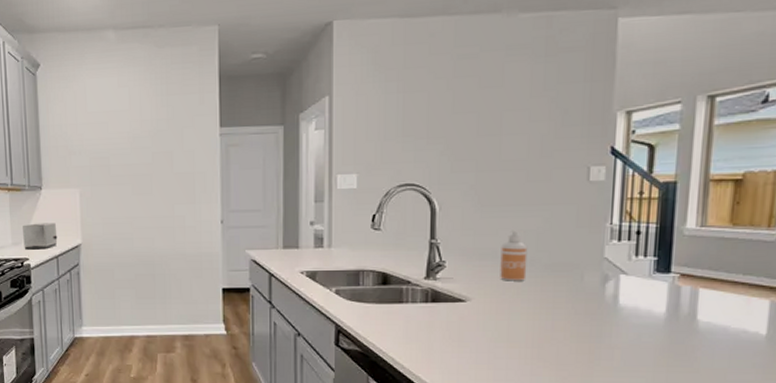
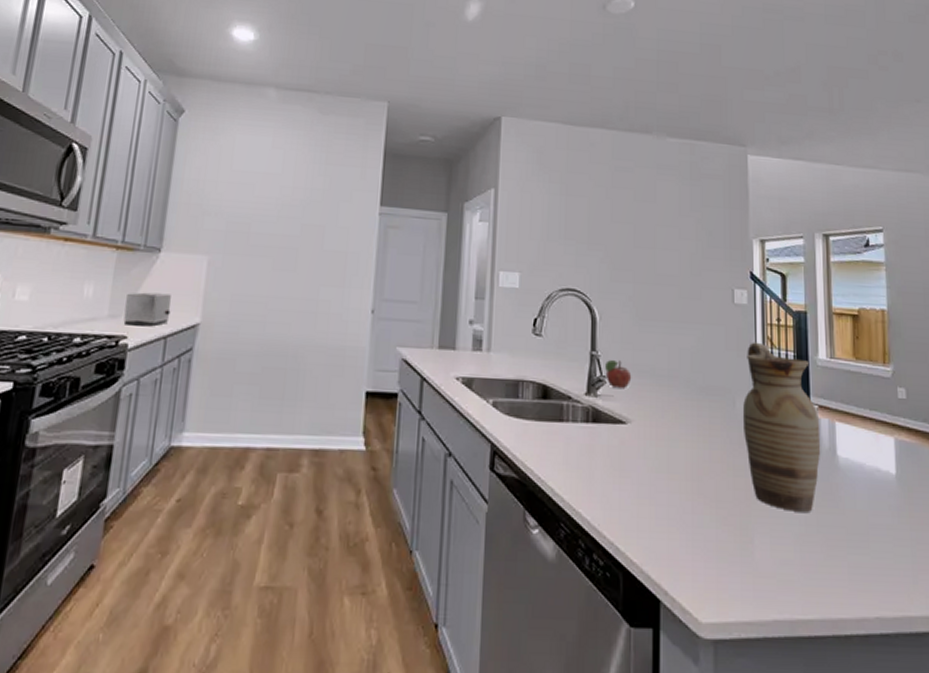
fruit: none [445,245,472,272] -> present [605,359,632,390]
soap dispenser: present [500,230,528,281] -> none [658,347,683,404]
ceramic jug: none [590,217,680,371] -> present [742,342,821,512]

